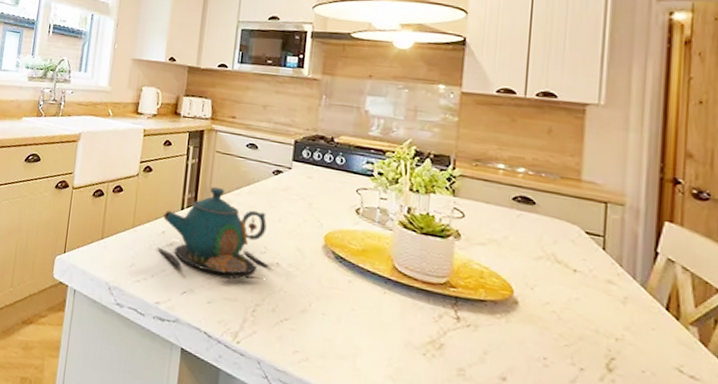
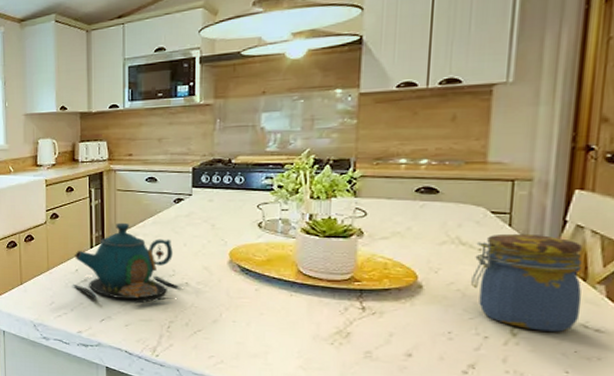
jar: none [567,256,676,374] -> present [471,233,582,332]

